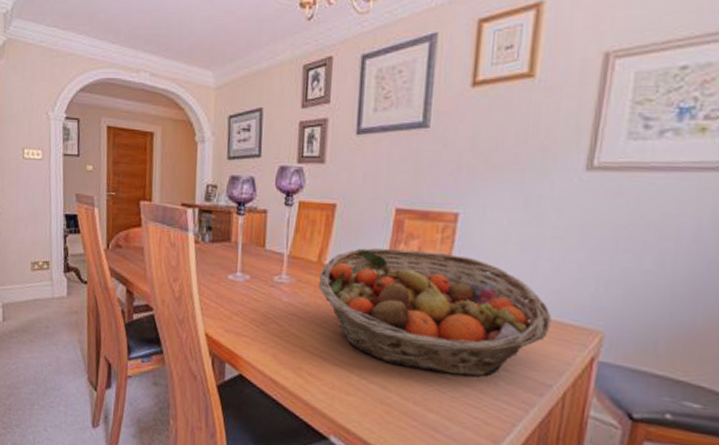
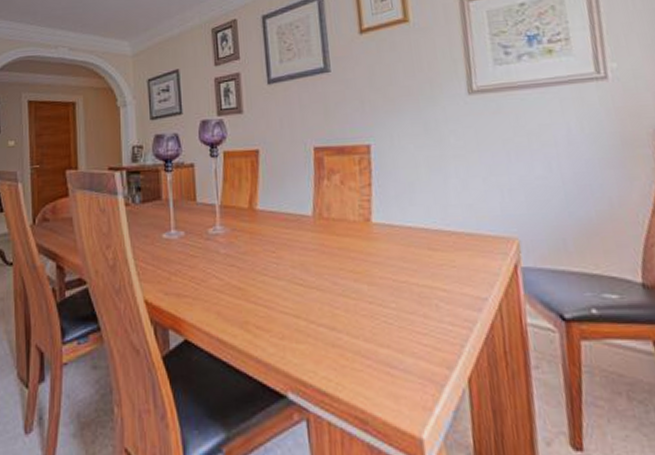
fruit basket: present [318,247,551,377] -> none [252,183,472,304]

